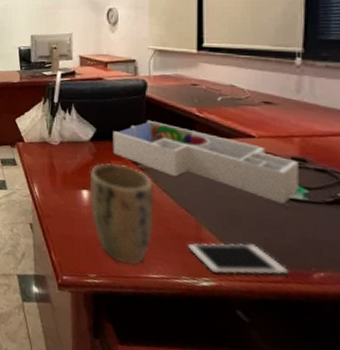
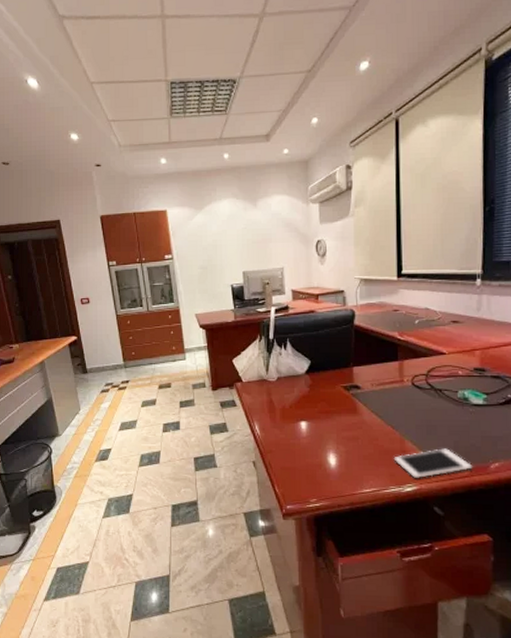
plant pot: present [89,162,154,265] -> none [306,392,365,484]
desk organizer: present [112,120,299,204] -> none [326,347,480,409]

